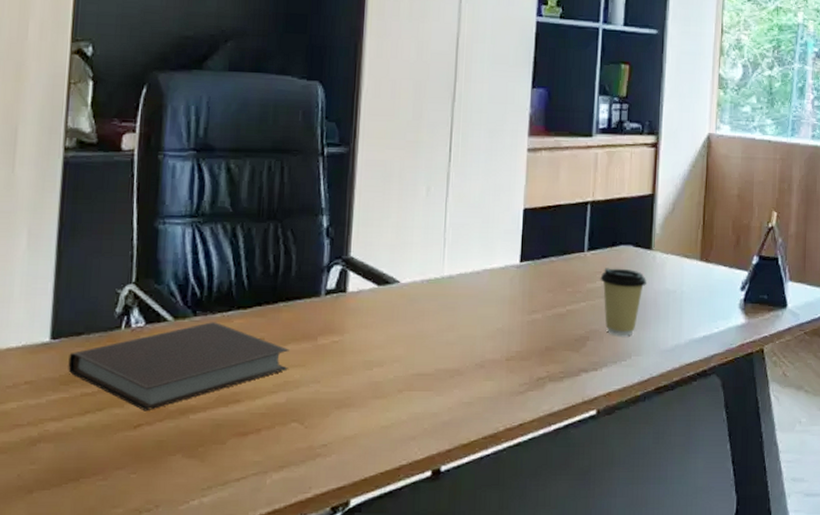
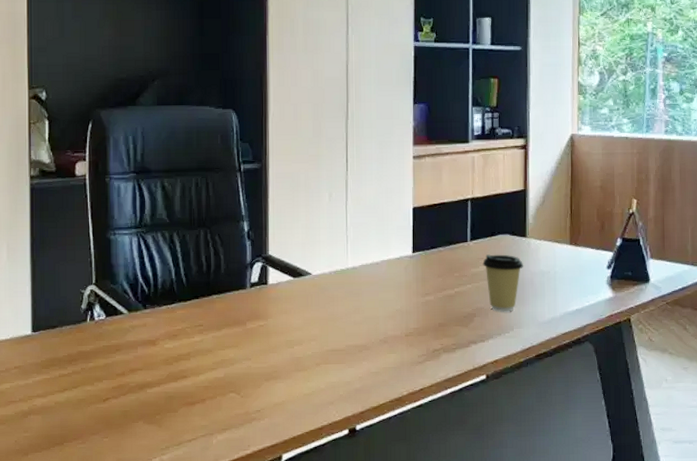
notebook: present [68,322,289,412] -> none [47,313,224,388]

